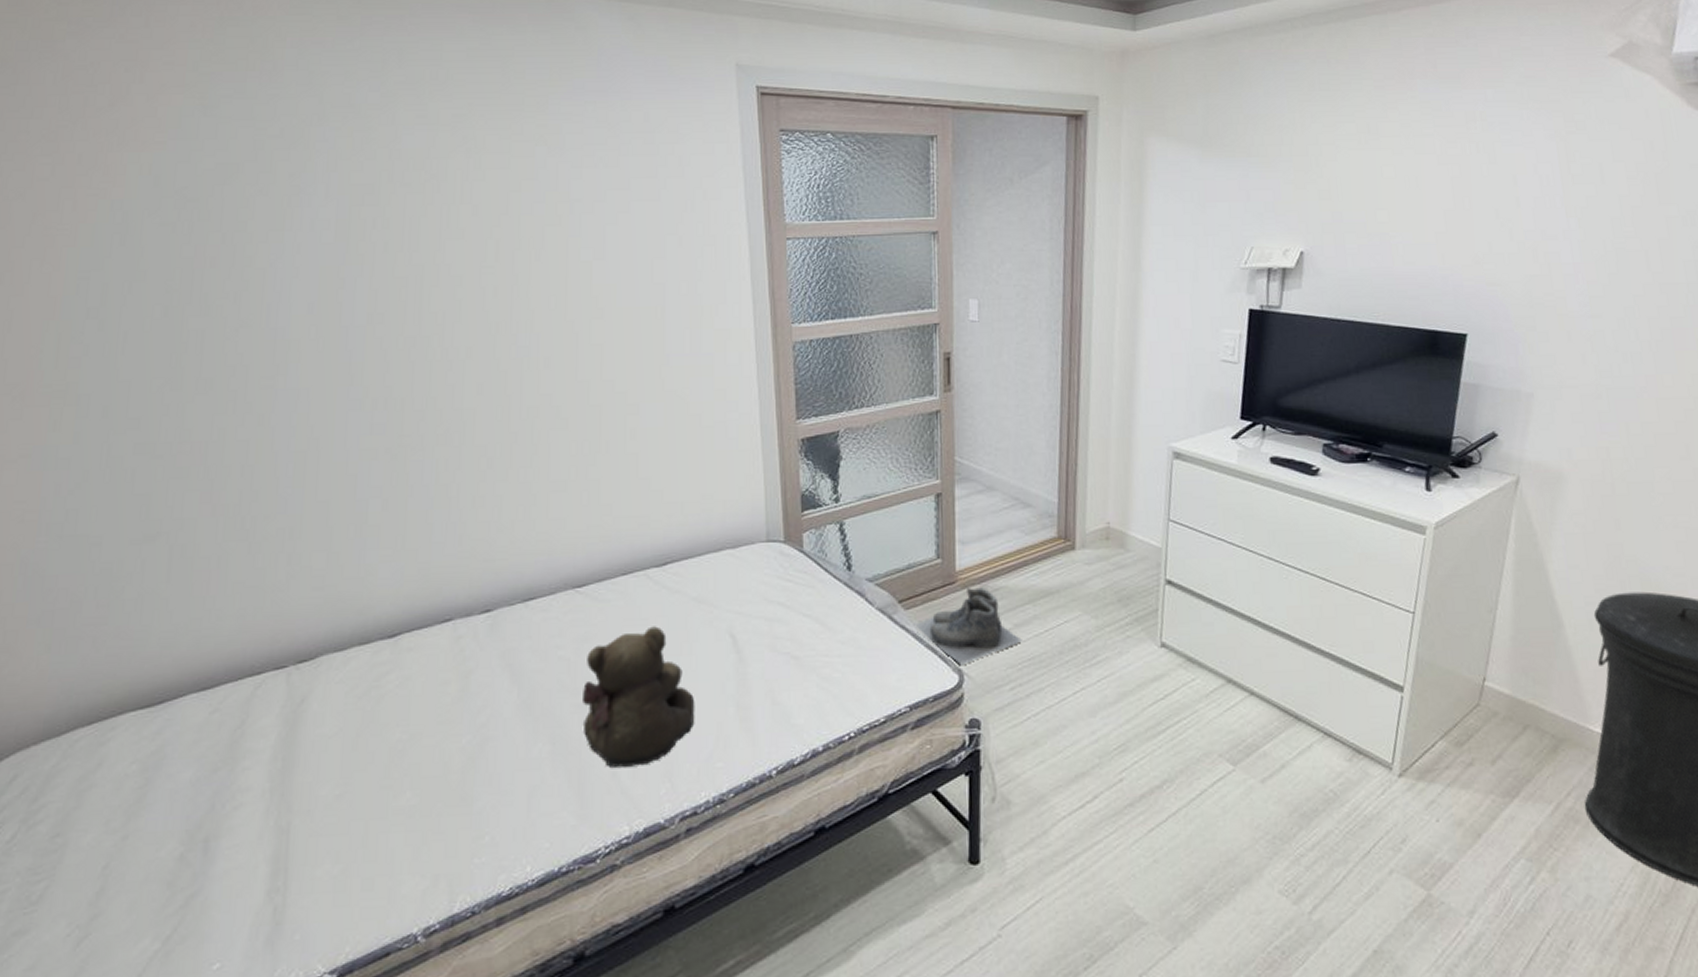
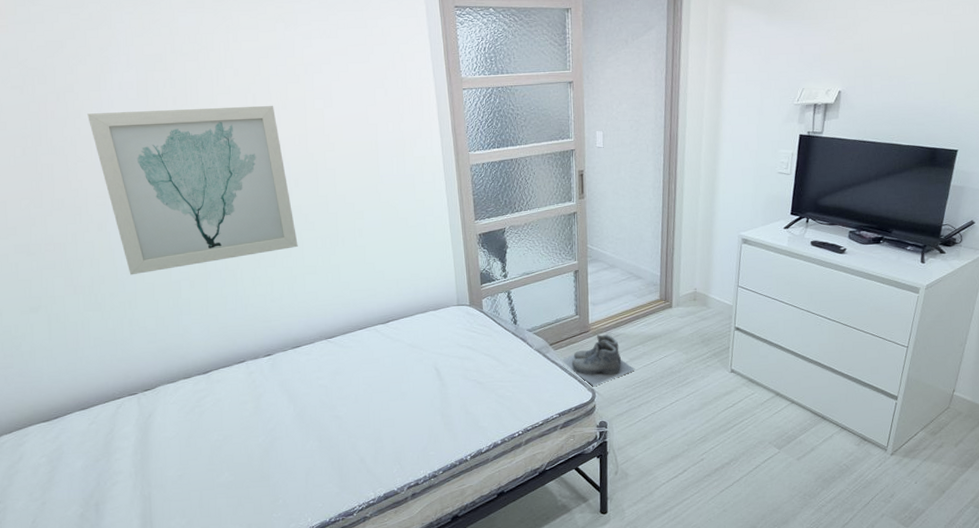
wall art: none [261,255,543,490] -> present [87,105,298,275]
teddy bear: present [581,626,695,767] -> none [337,363,414,456]

